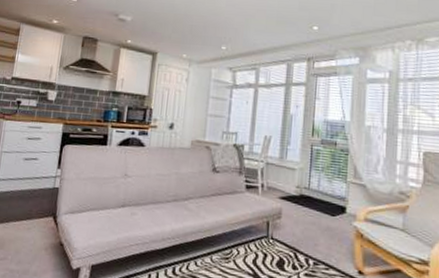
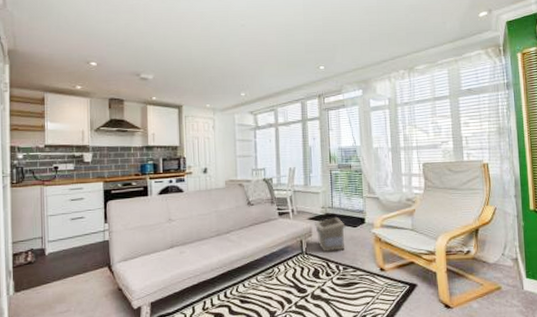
storage basket: none [286,200,322,242] -> present [315,217,346,253]

